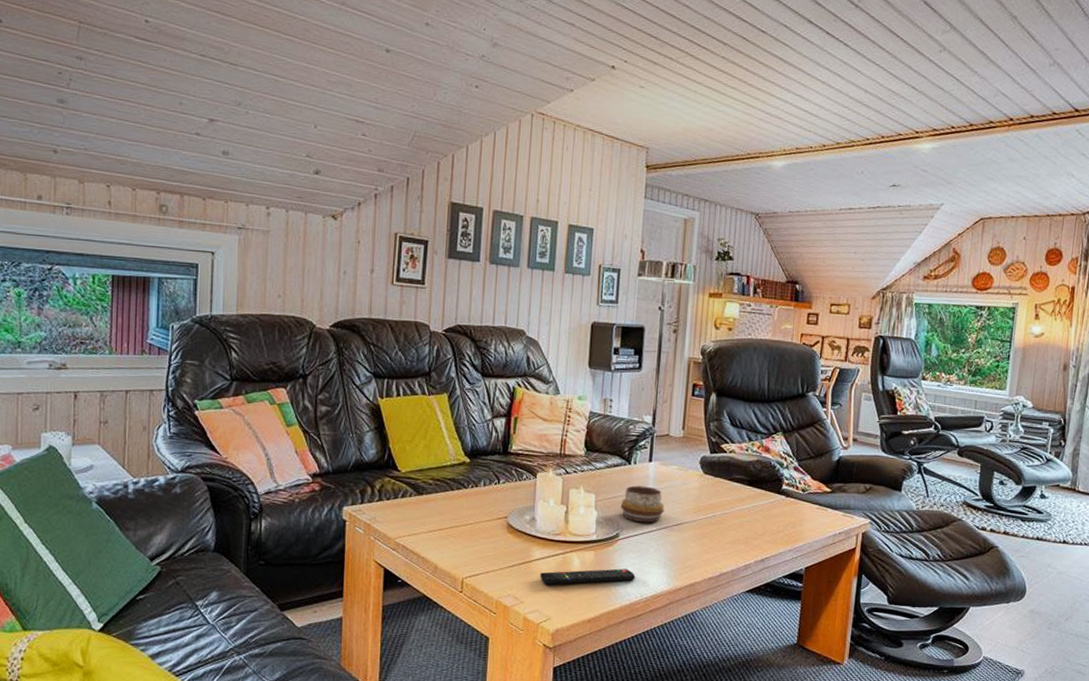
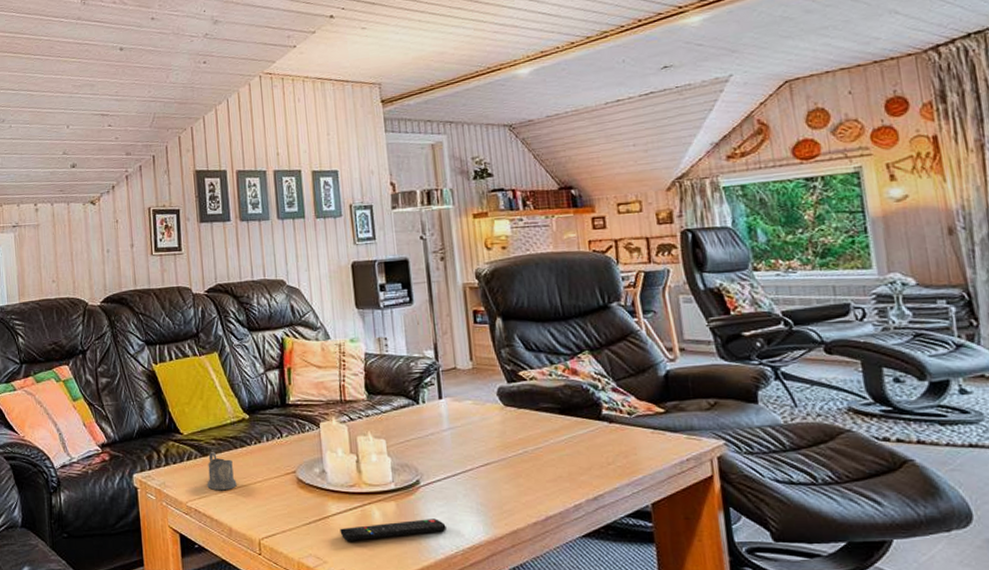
tea glass holder: none [418,490,448,530] -> present [207,451,237,491]
decorative bowl: present [620,485,665,523] -> none [415,425,466,467]

